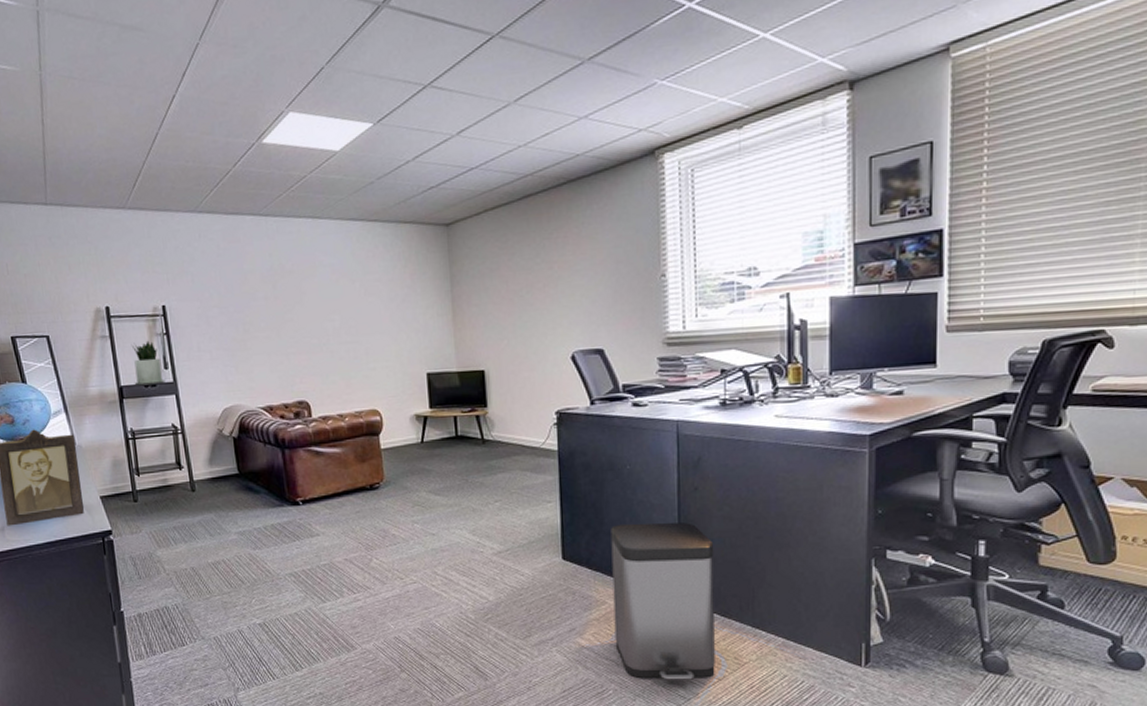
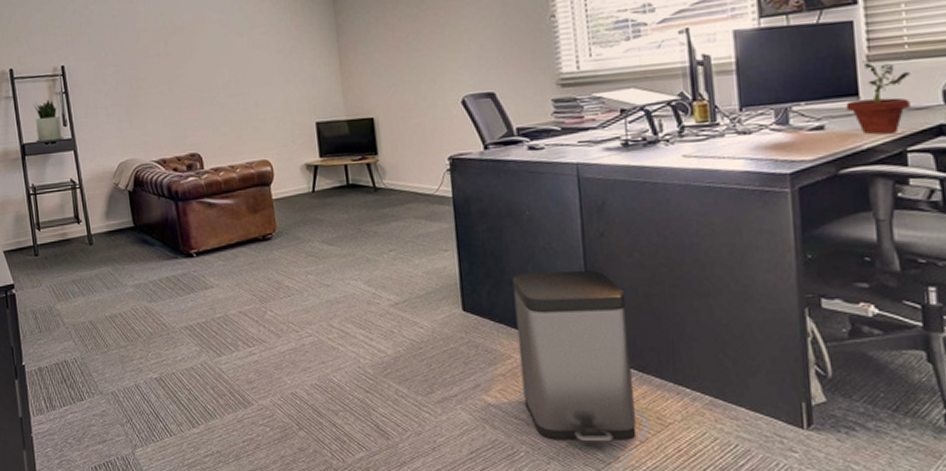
potted plant: none [924,331,984,401] -> present [845,60,912,135]

